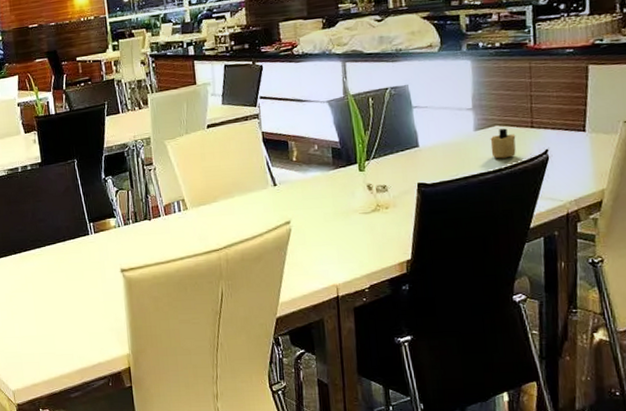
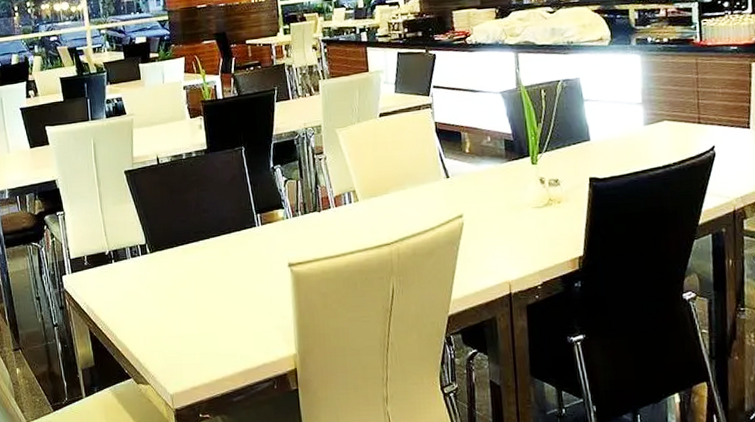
candle: present [490,128,516,159] -> none [659,124,684,154]

